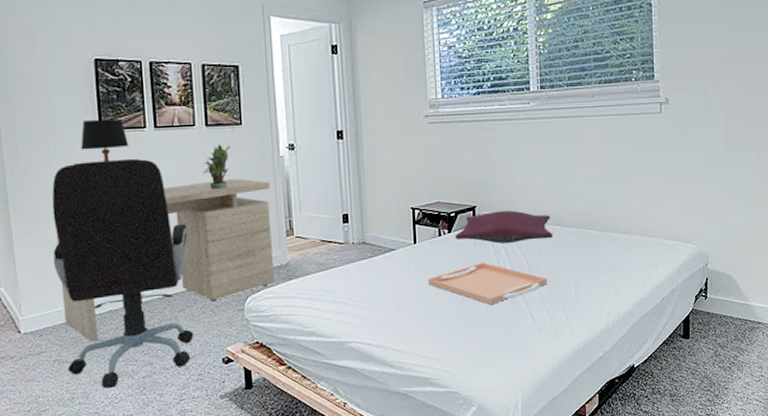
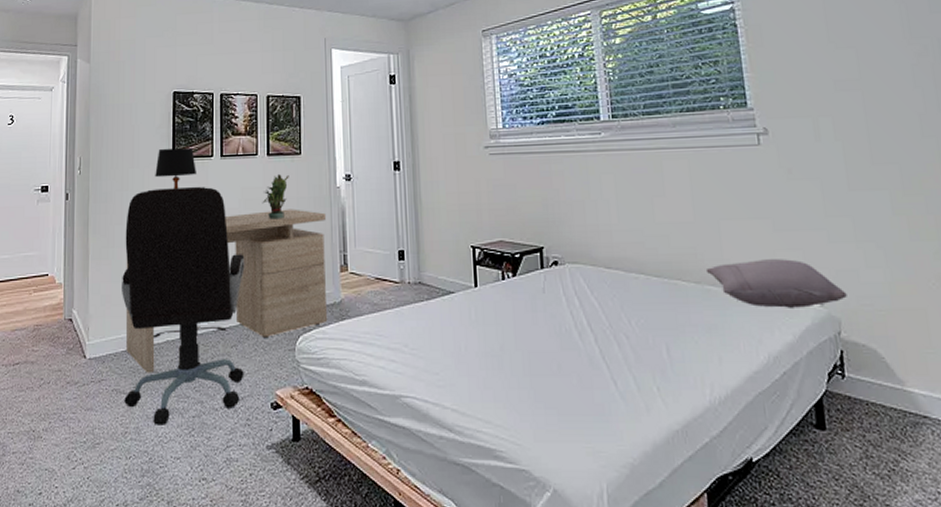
serving tray: present [428,262,547,305] -> none [491,313,632,365]
pillow: present [454,210,553,244] -> none [520,254,636,292]
pillow: none [610,208,715,248] -> present [705,259,847,308]

